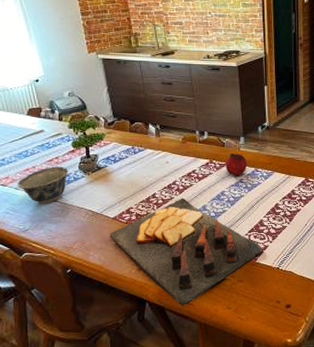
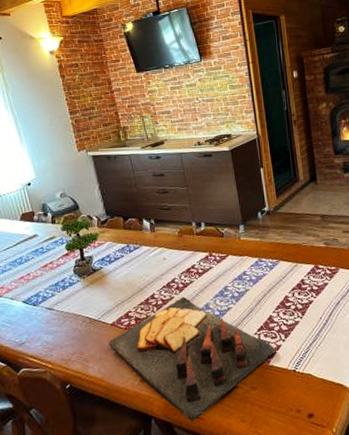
bowl: present [17,166,69,204] -> none [12,271,64,314]
fruit: present [226,153,248,176] -> none [226,243,250,268]

